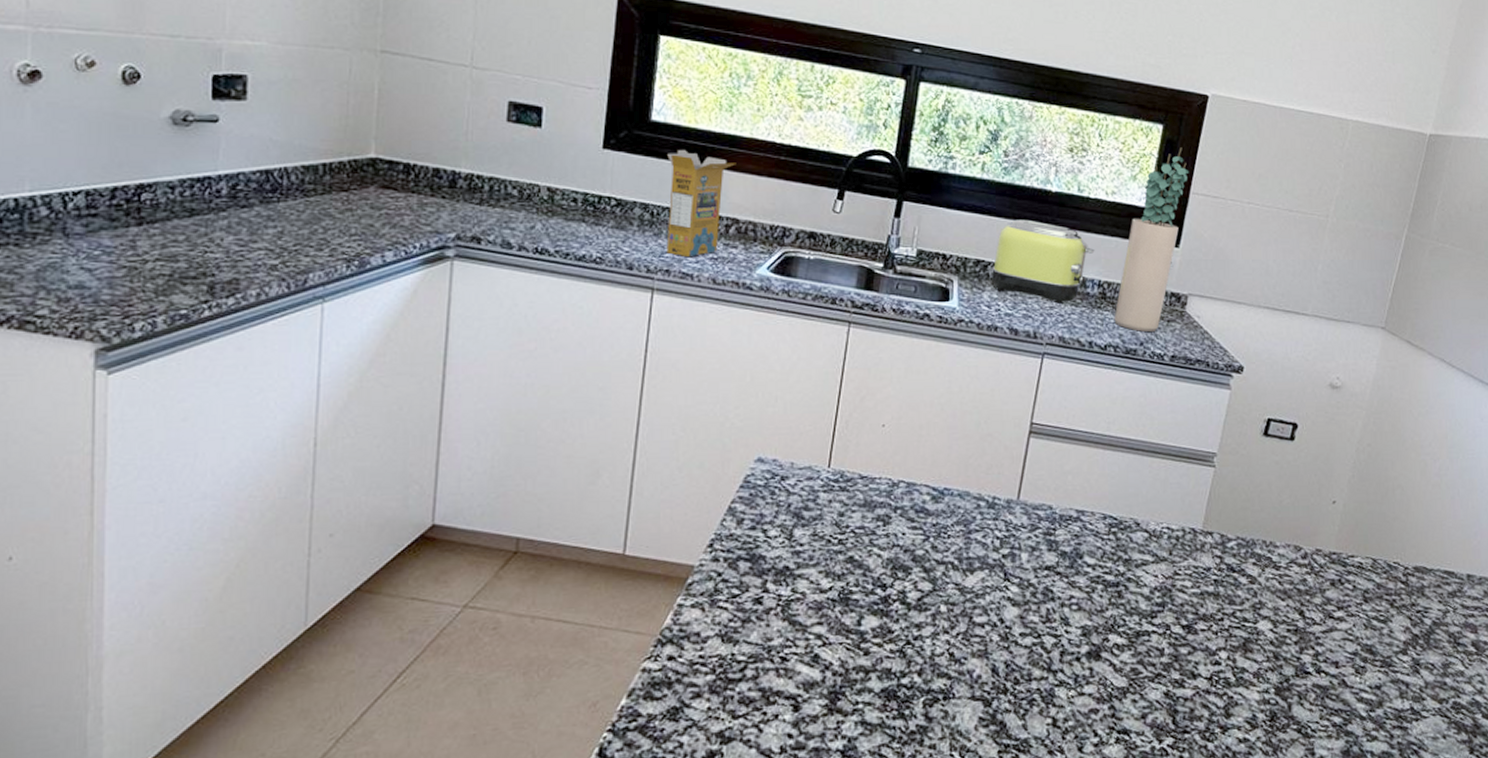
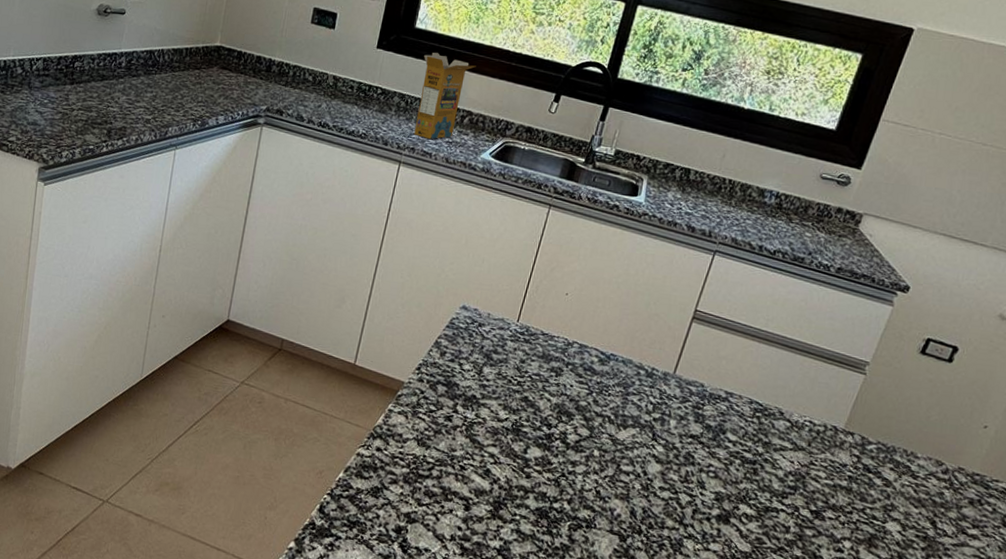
toaster: present [992,219,1095,304] -> none [678,131,777,209]
vase: present [1114,147,1190,333] -> none [786,76,883,245]

